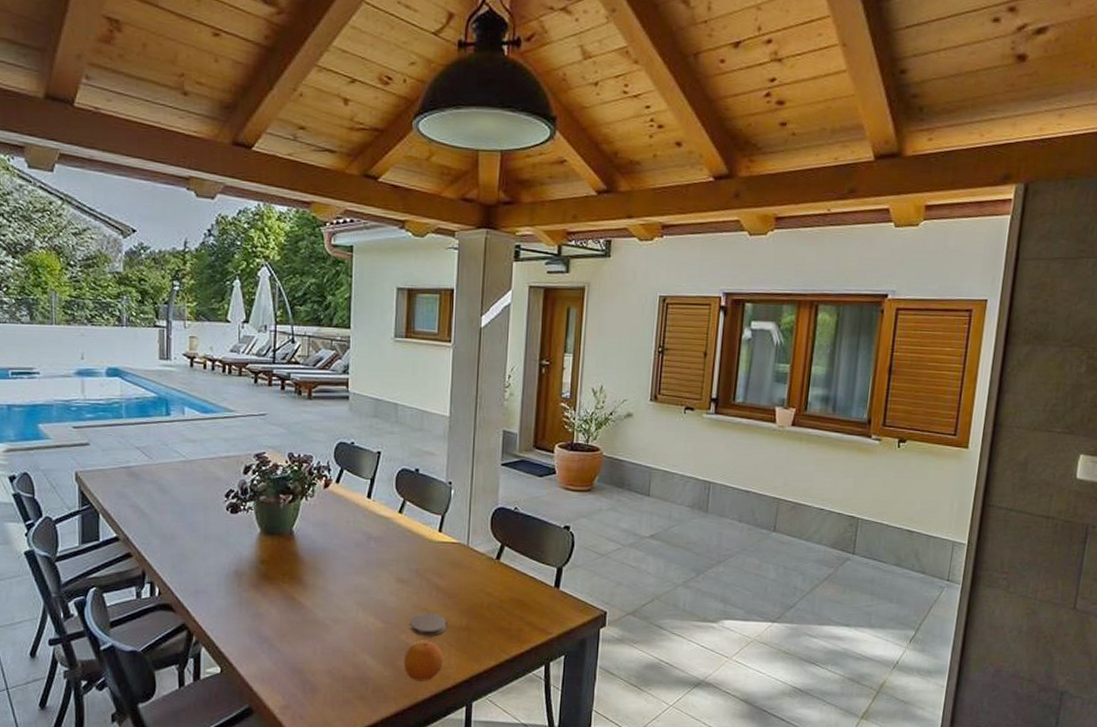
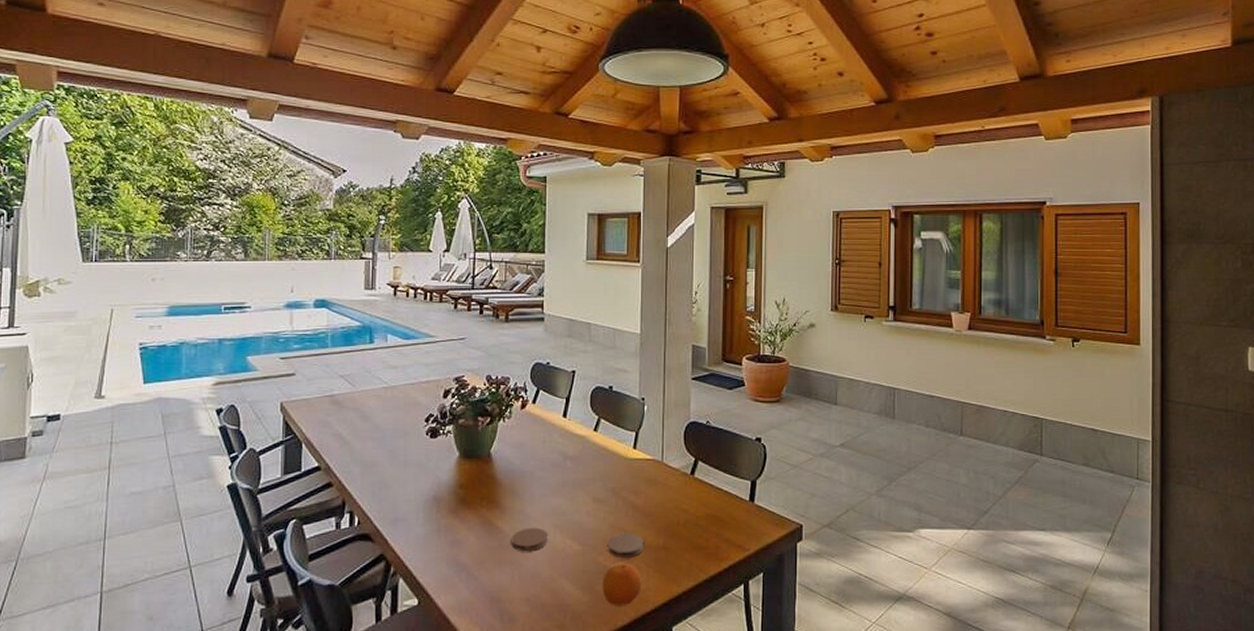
coaster: none [313,604,351,627] -> present [511,527,549,552]

